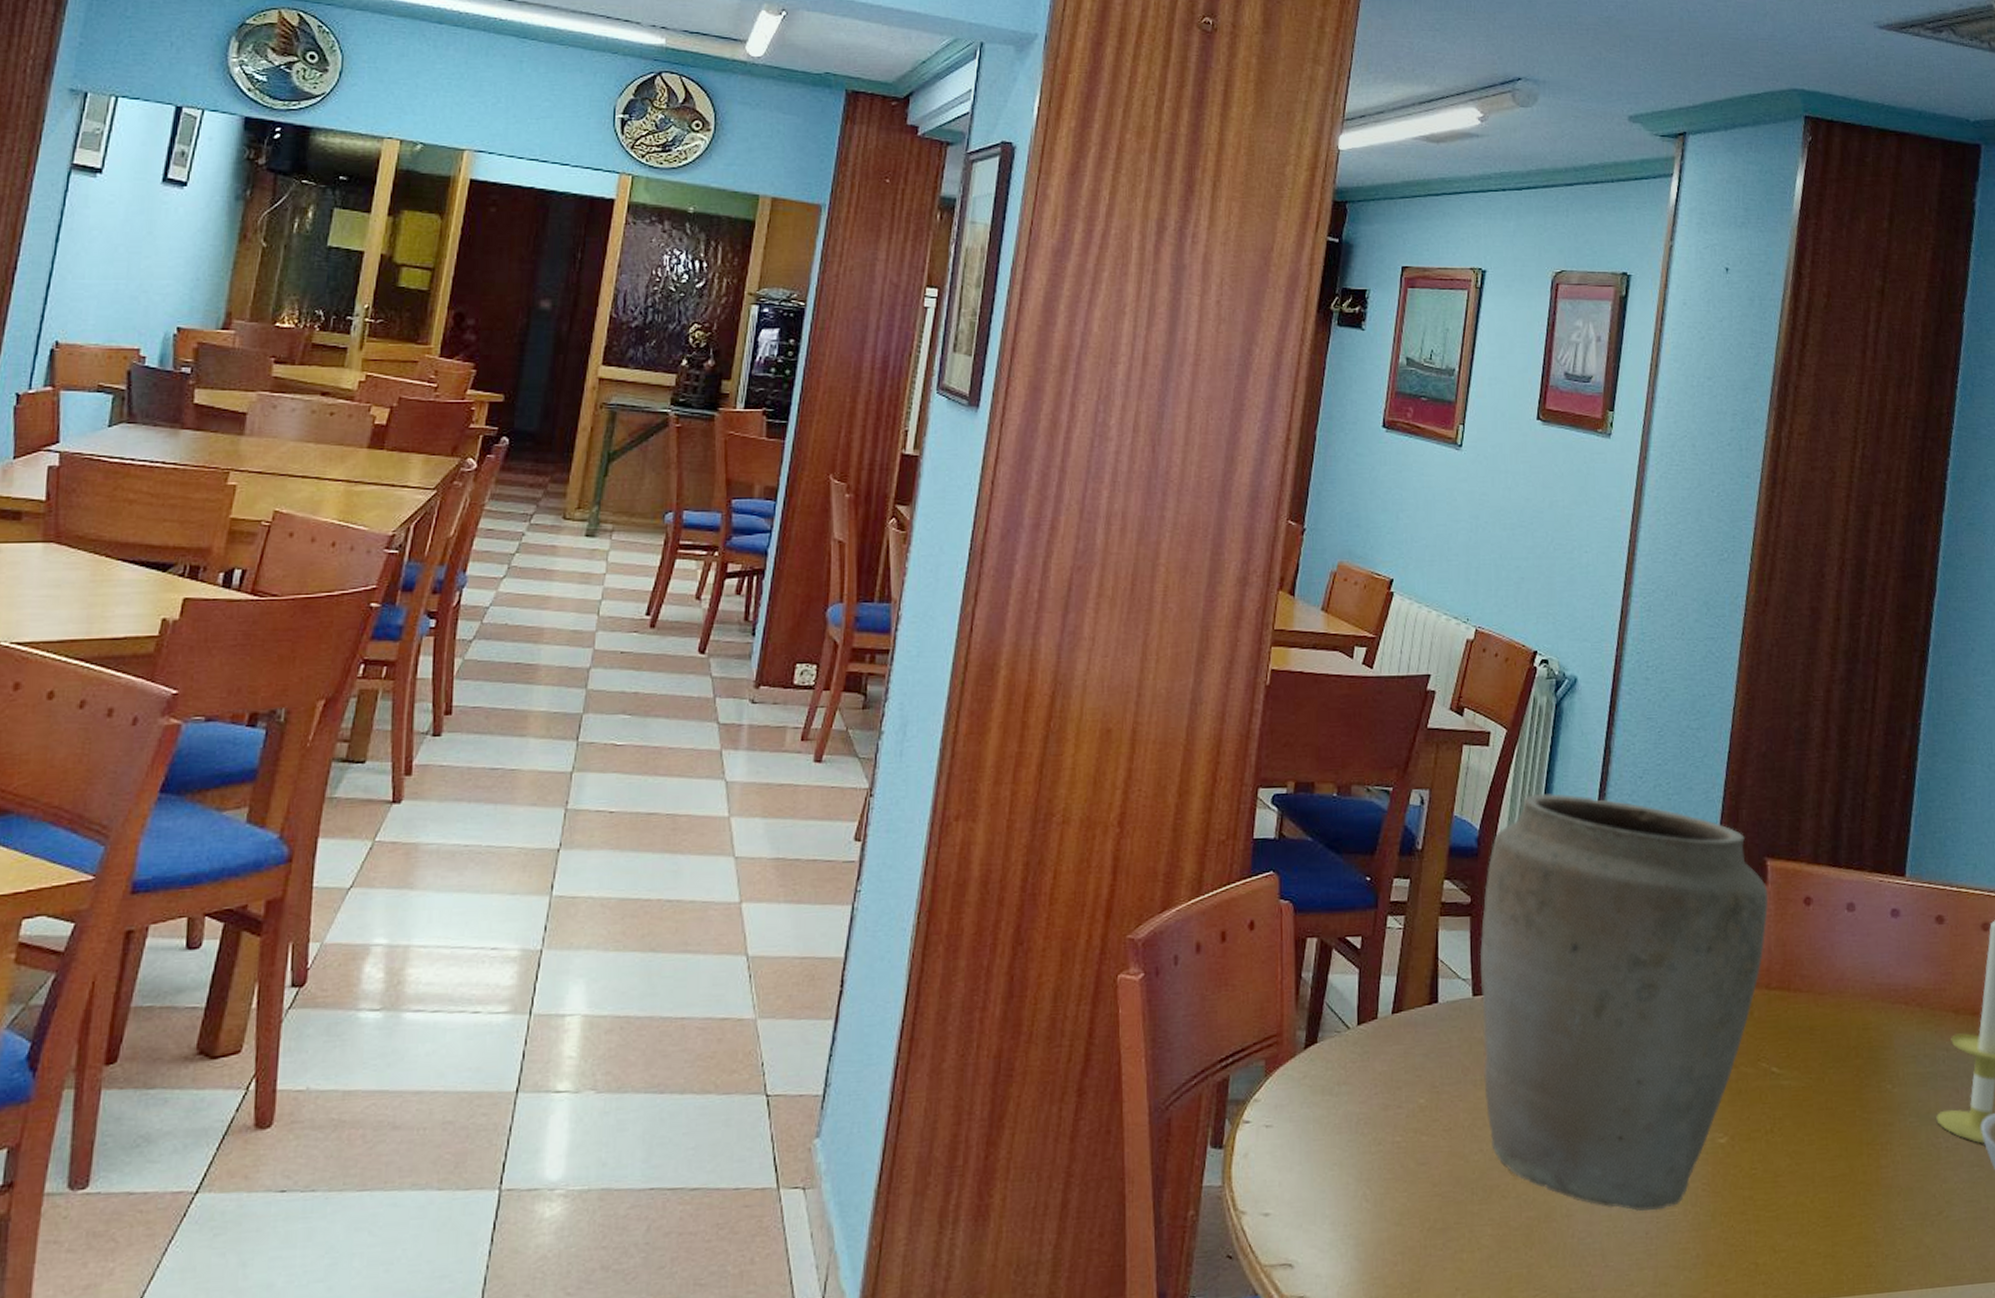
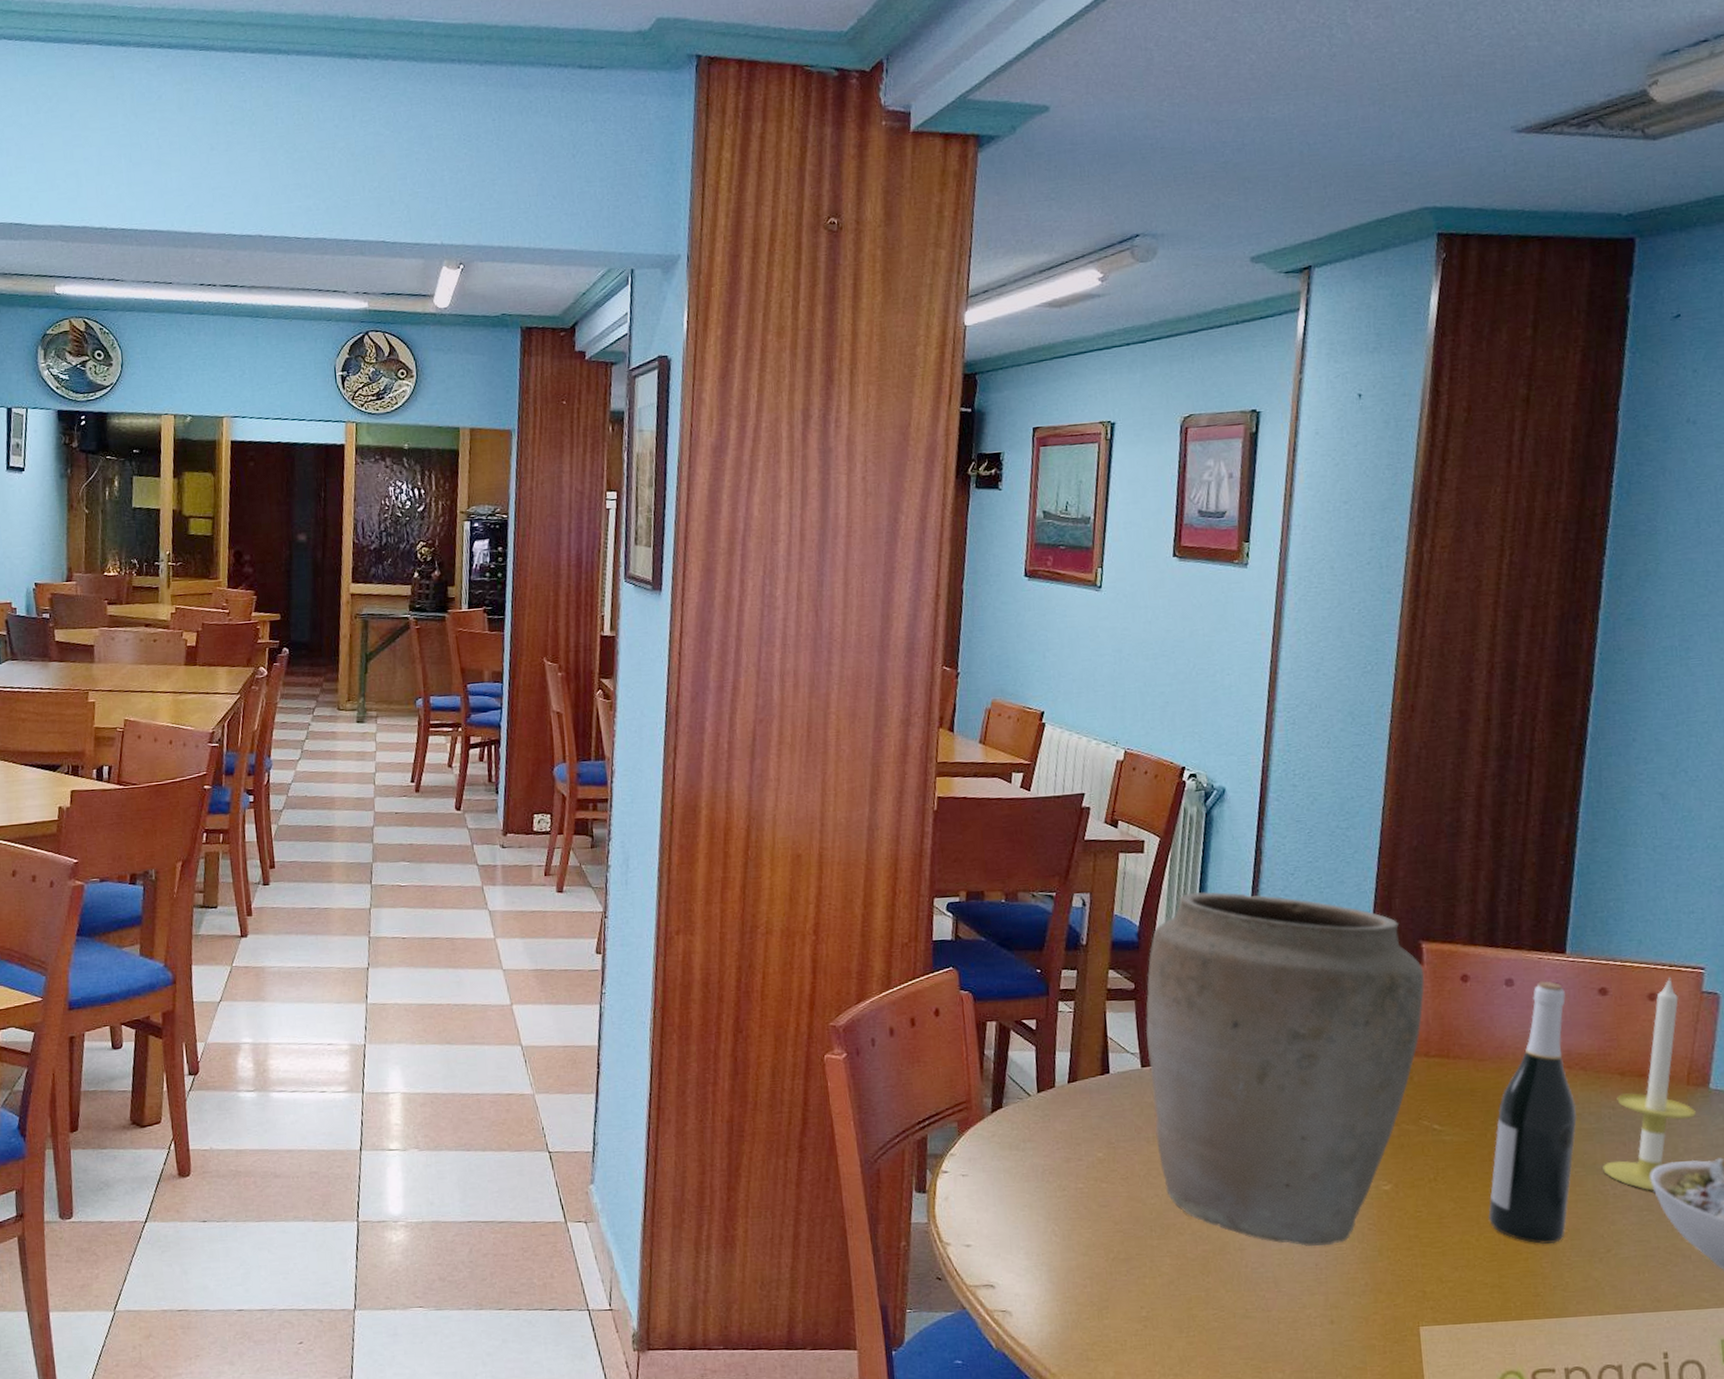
wine bottle: none [1822,906,1913,1206] -> present [1487,980,1578,1244]

